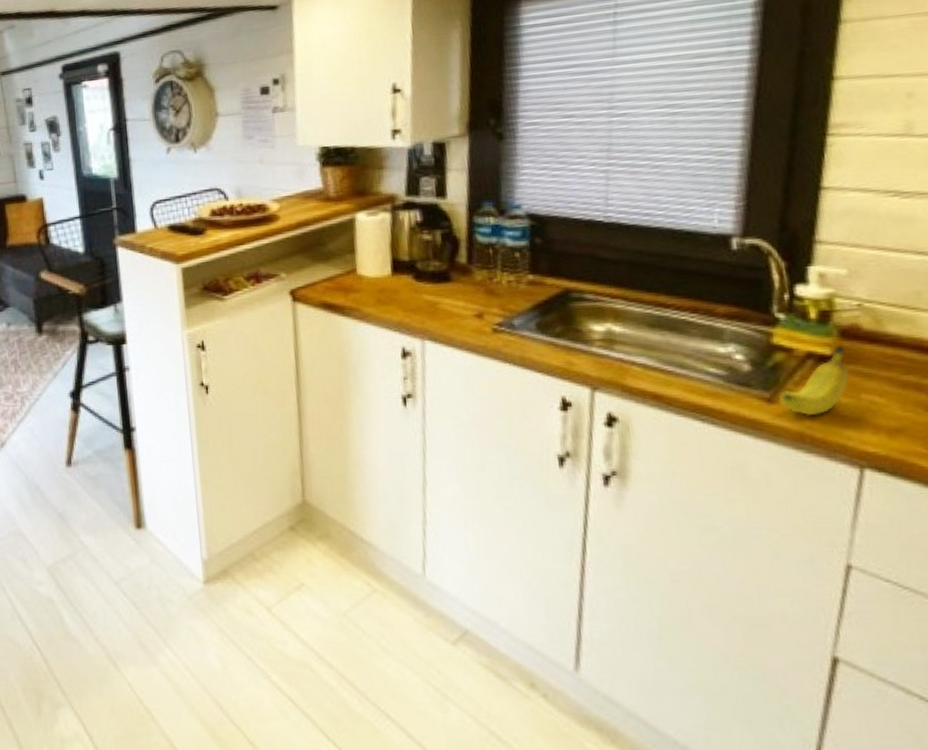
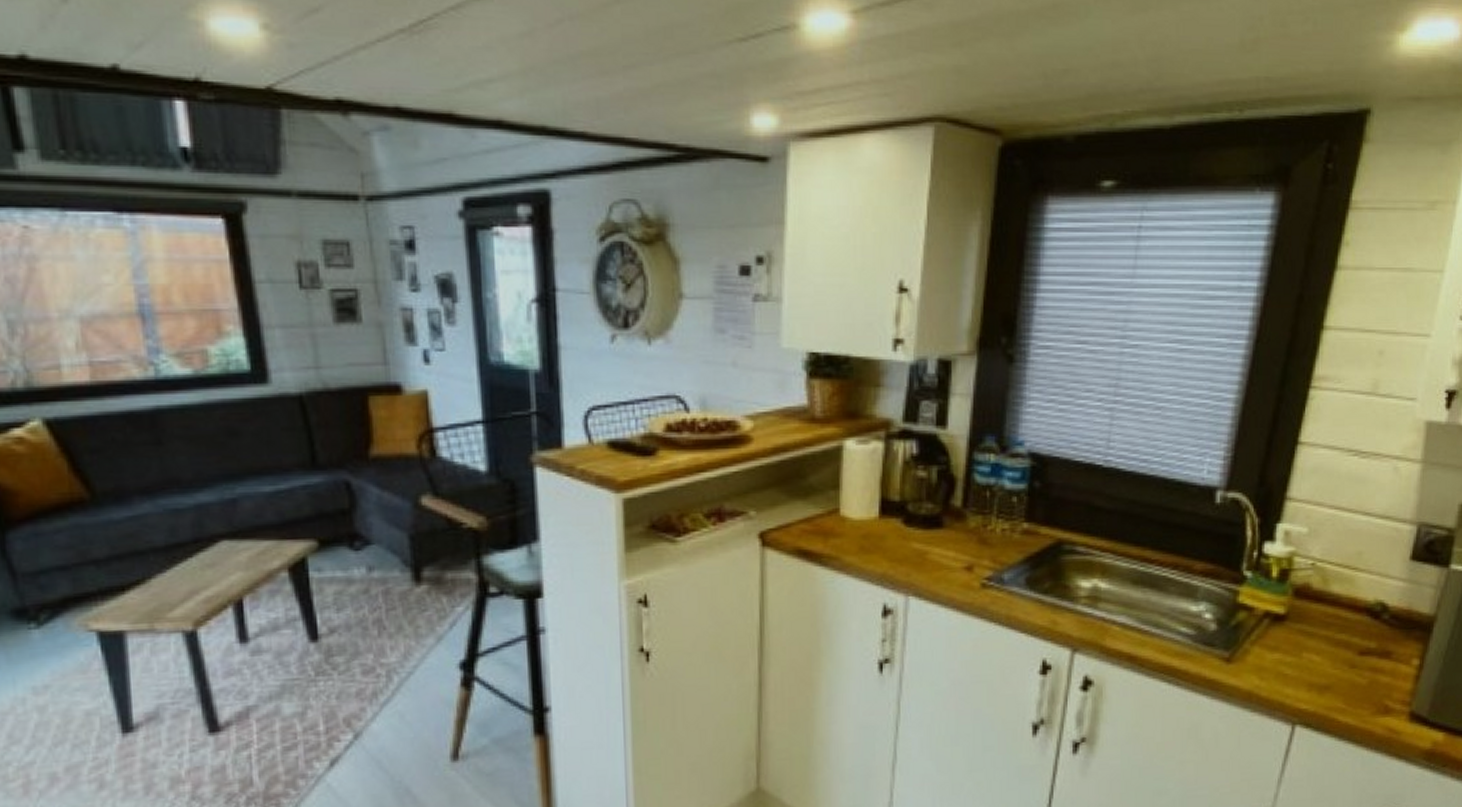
fruit: present [778,346,850,415] -> none [1236,605,1297,674]

